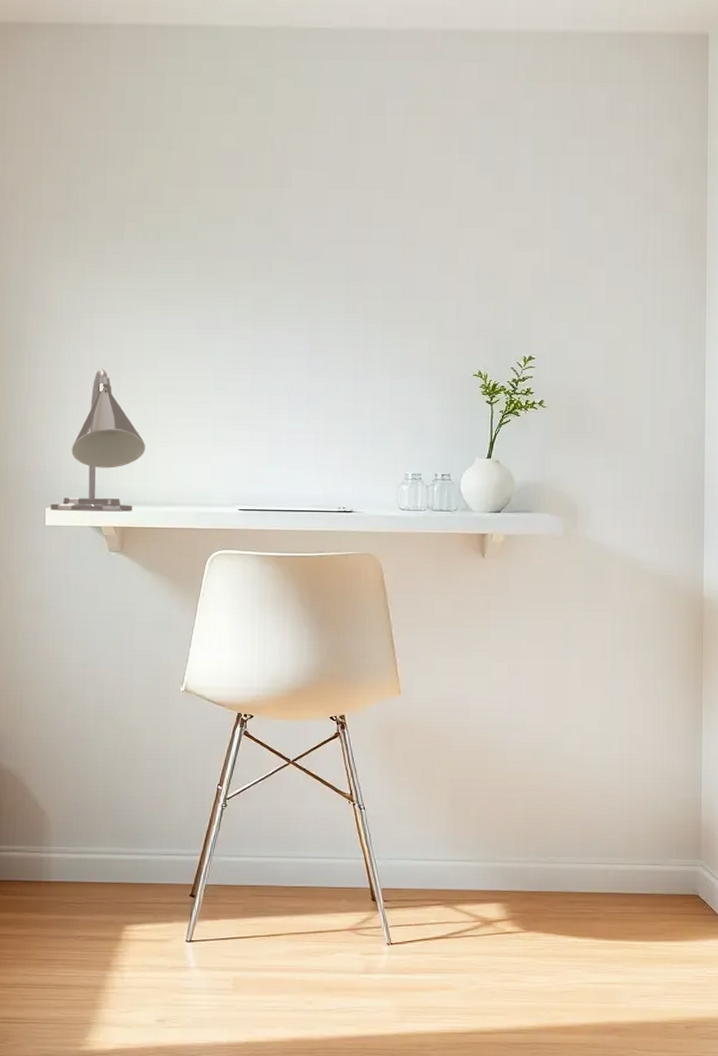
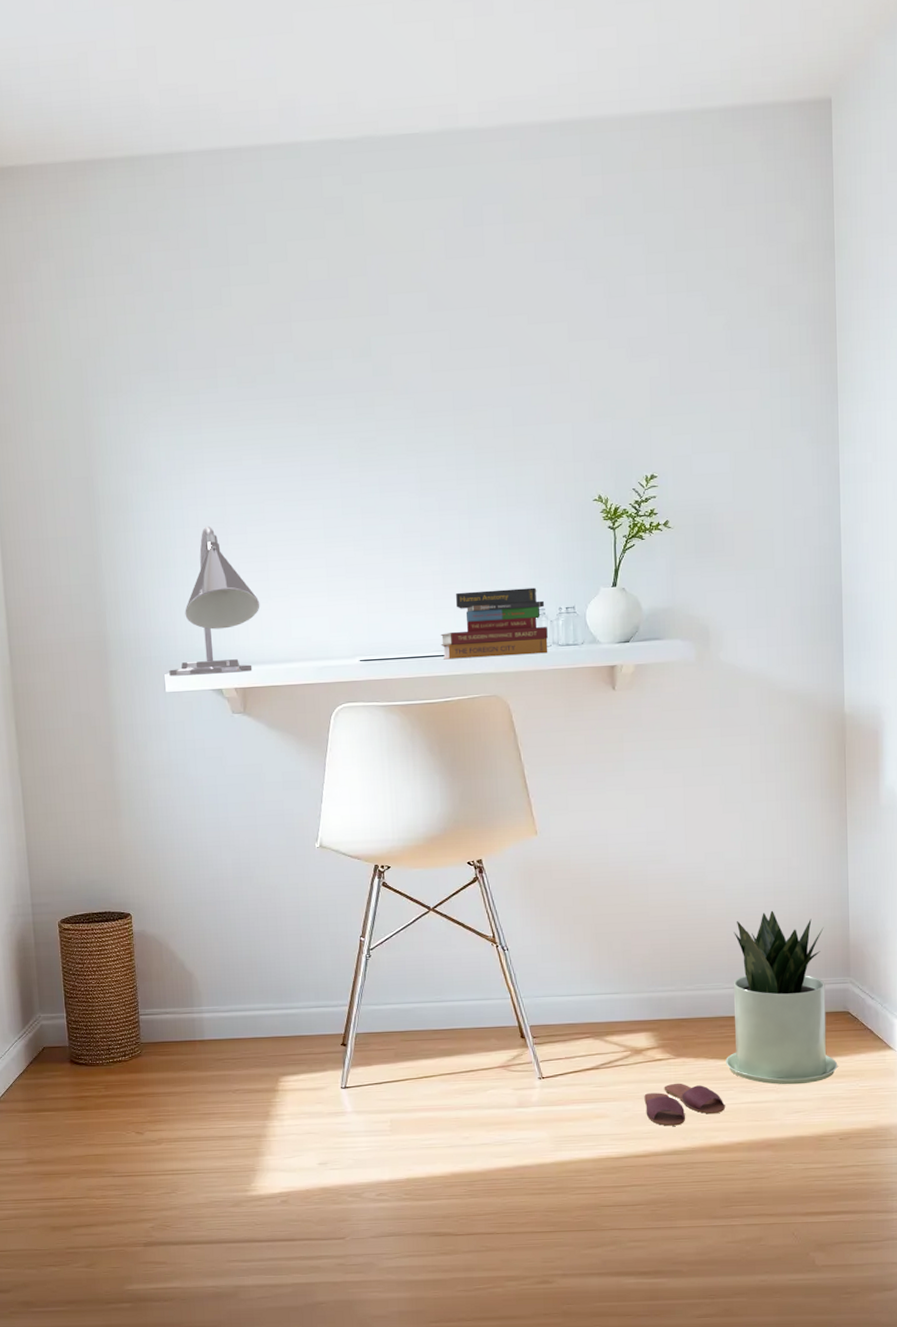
books: none [319,452,423,517] -> present [440,587,548,660]
slippers: none [492,958,572,1003] -> present [644,1083,725,1126]
planter: none [575,787,686,968] -> present [726,910,838,1085]

